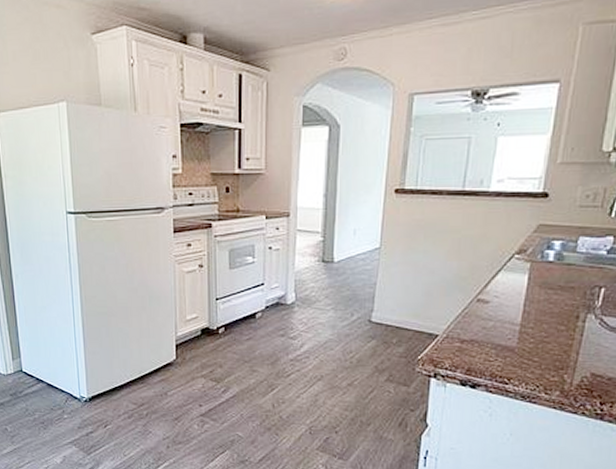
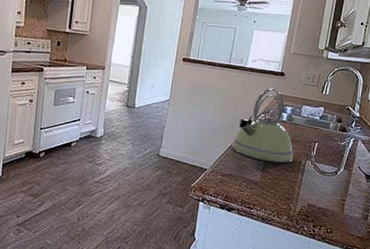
kettle: none [472,217,567,321] -> present [231,88,294,164]

